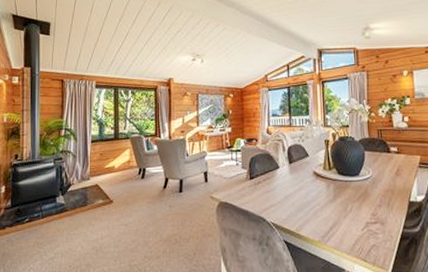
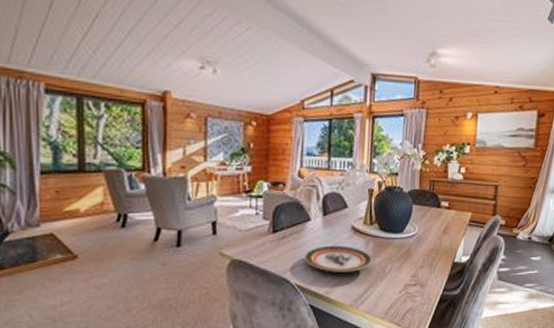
plate: none [276,188,335,212] -> present [304,245,373,272]

